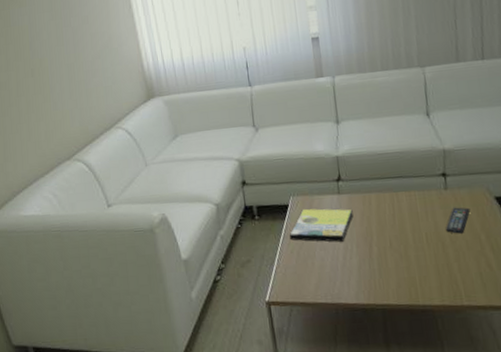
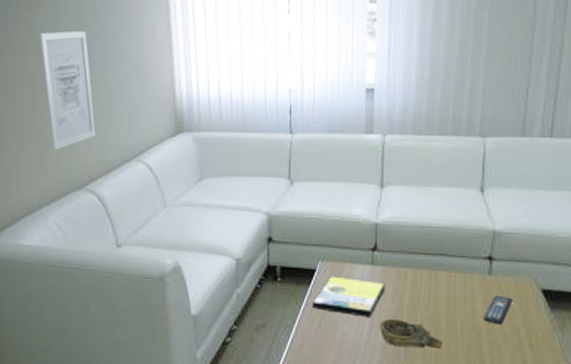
wall art: none [16,20,77,129] -> present [38,31,96,151]
decorative bowl: none [353,239,413,265] -> present [380,318,443,350]

